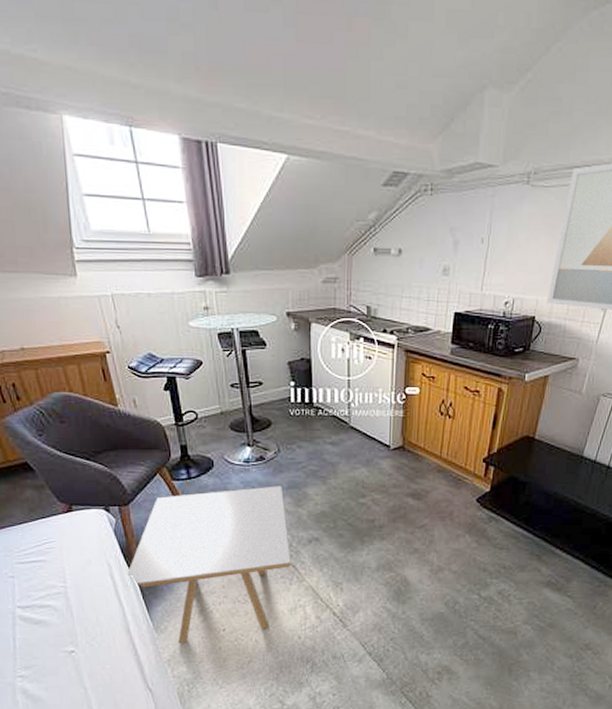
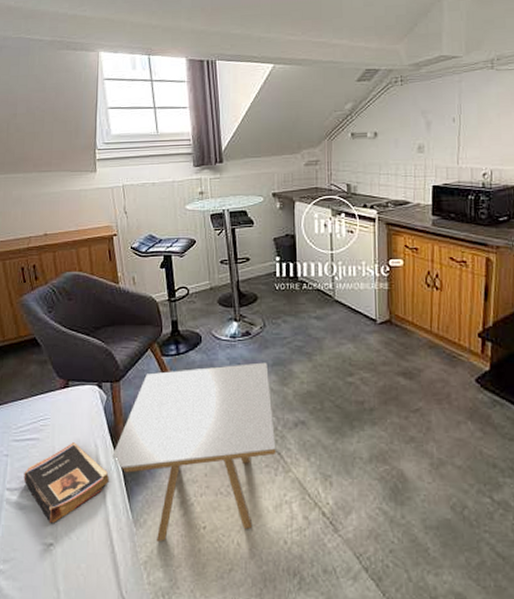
book: none [34,563,126,635] -> present [23,442,109,524]

